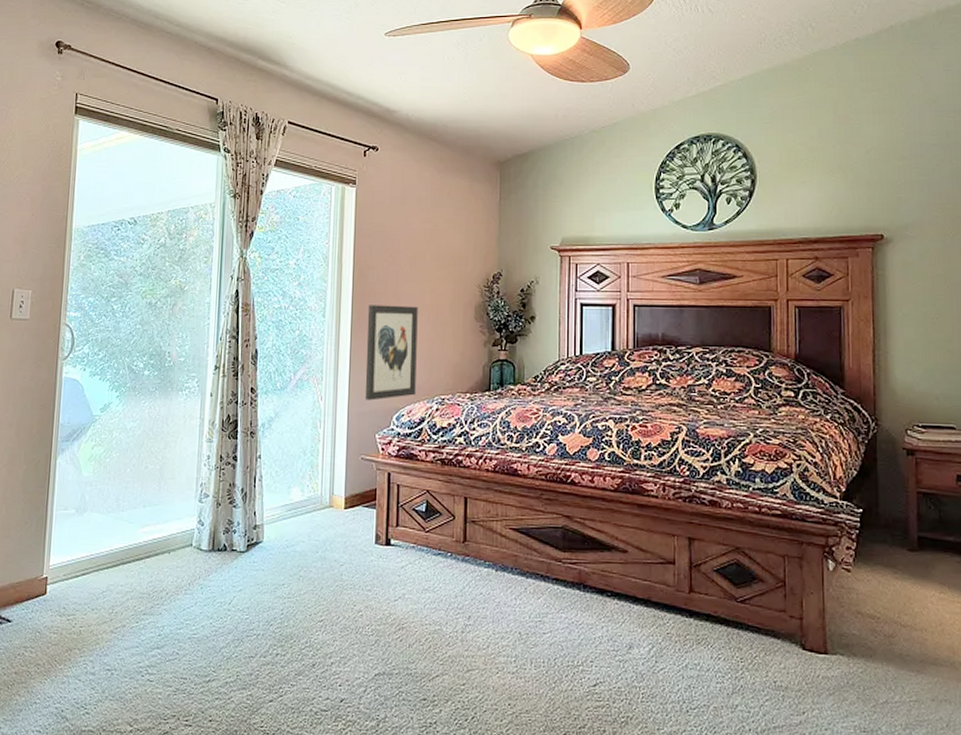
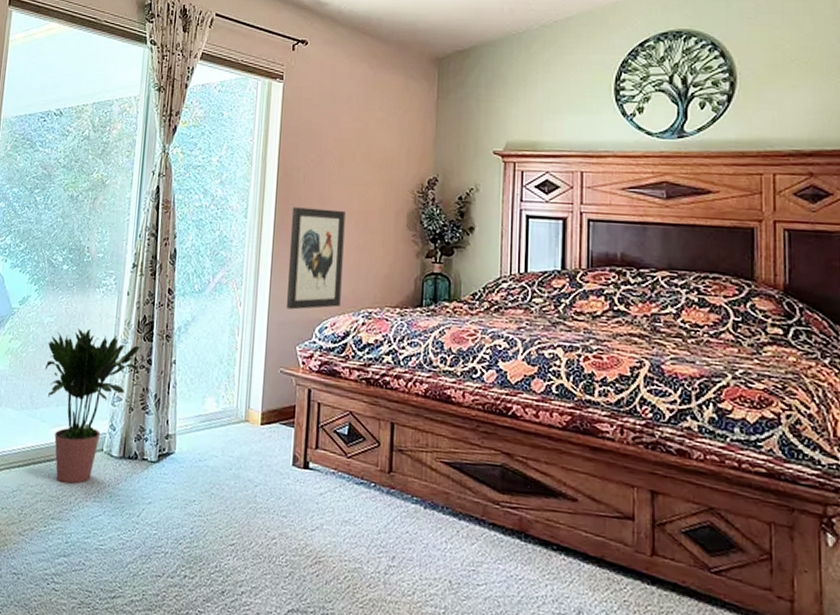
potted plant: none [130,431,228,580] -> present [44,329,143,484]

